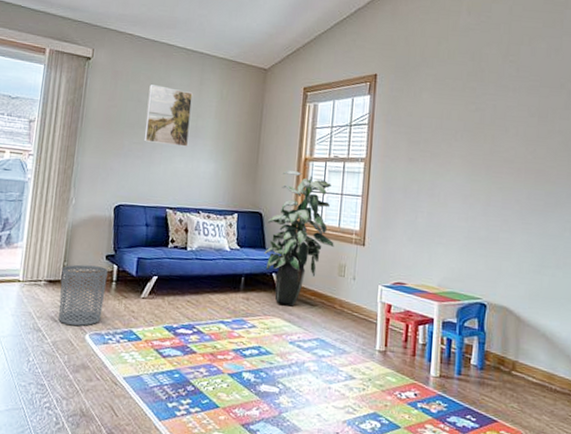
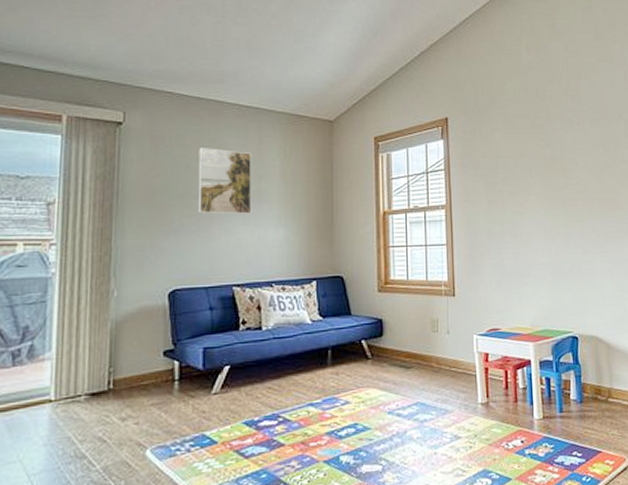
waste bin: present [59,264,108,326] -> none [107,365,168,444]
indoor plant: present [264,171,334,307] -> none [350,227,424,373]

